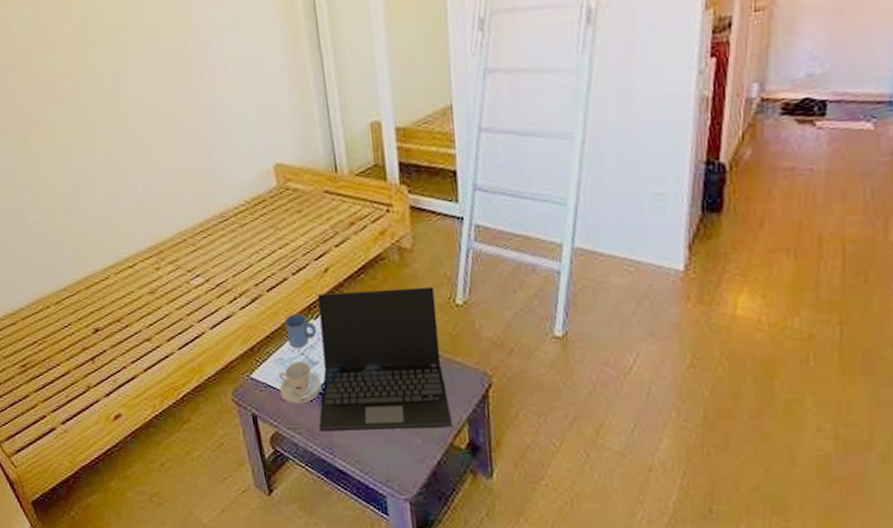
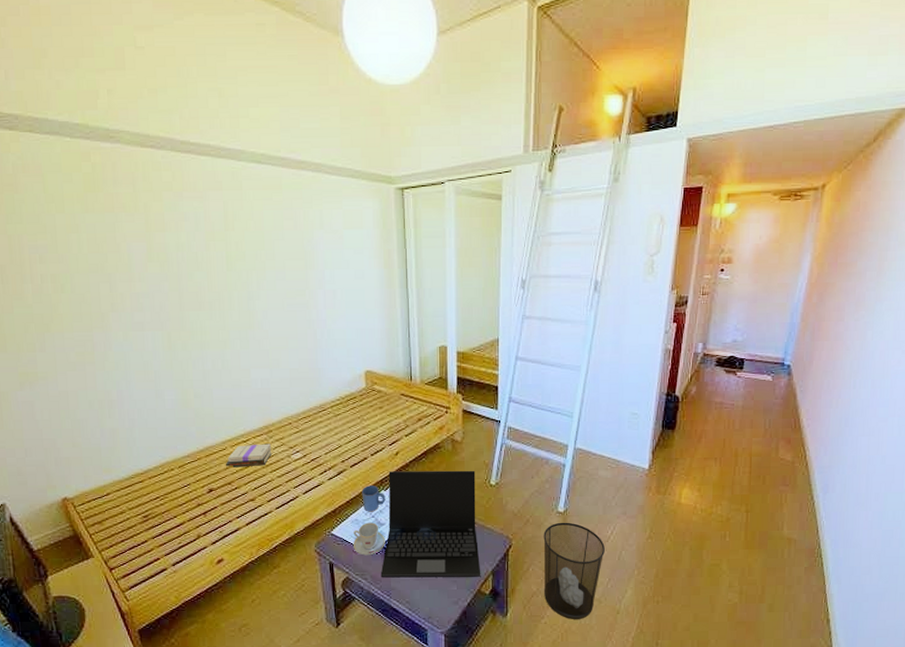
books: none [110,267,166,300] -> present [225,444,272,467]
waste bin: none [535,349,626,480] -> present [543,522,605,619]

